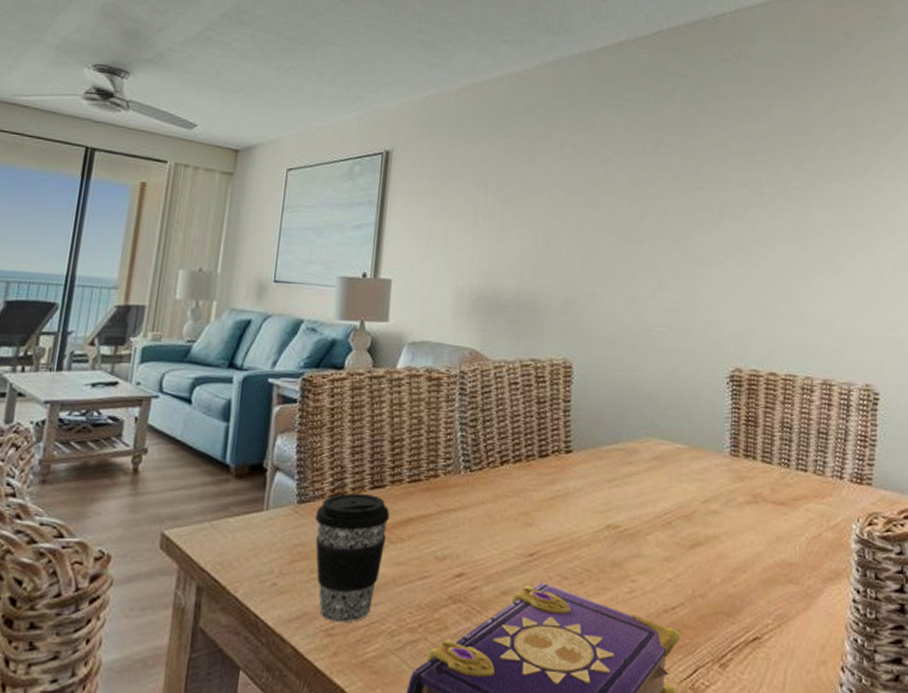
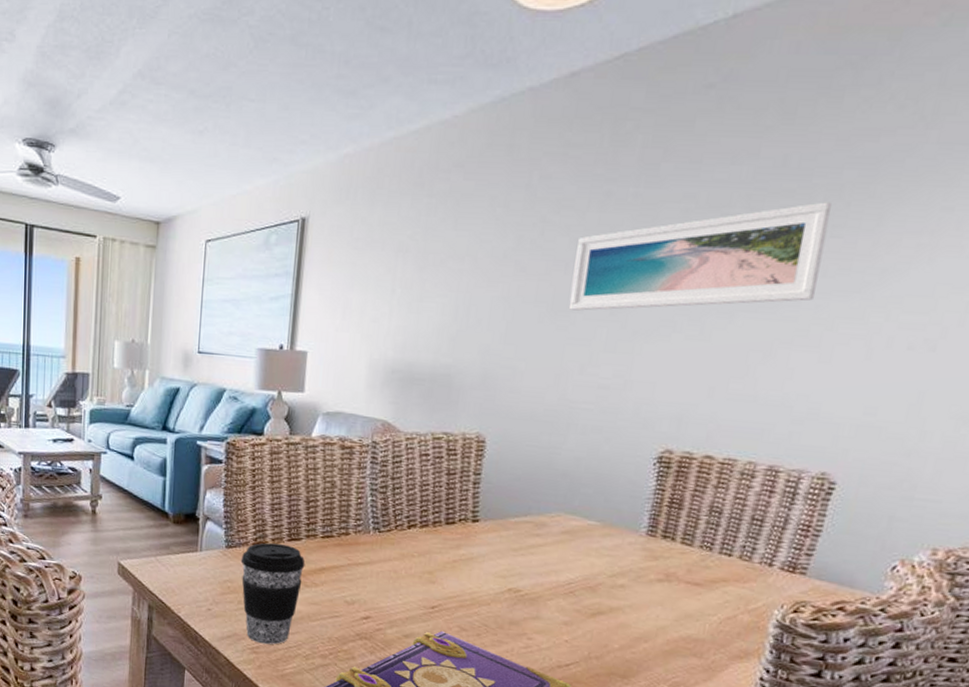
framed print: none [636,153,832,240] -> present [568,202,832,311]

